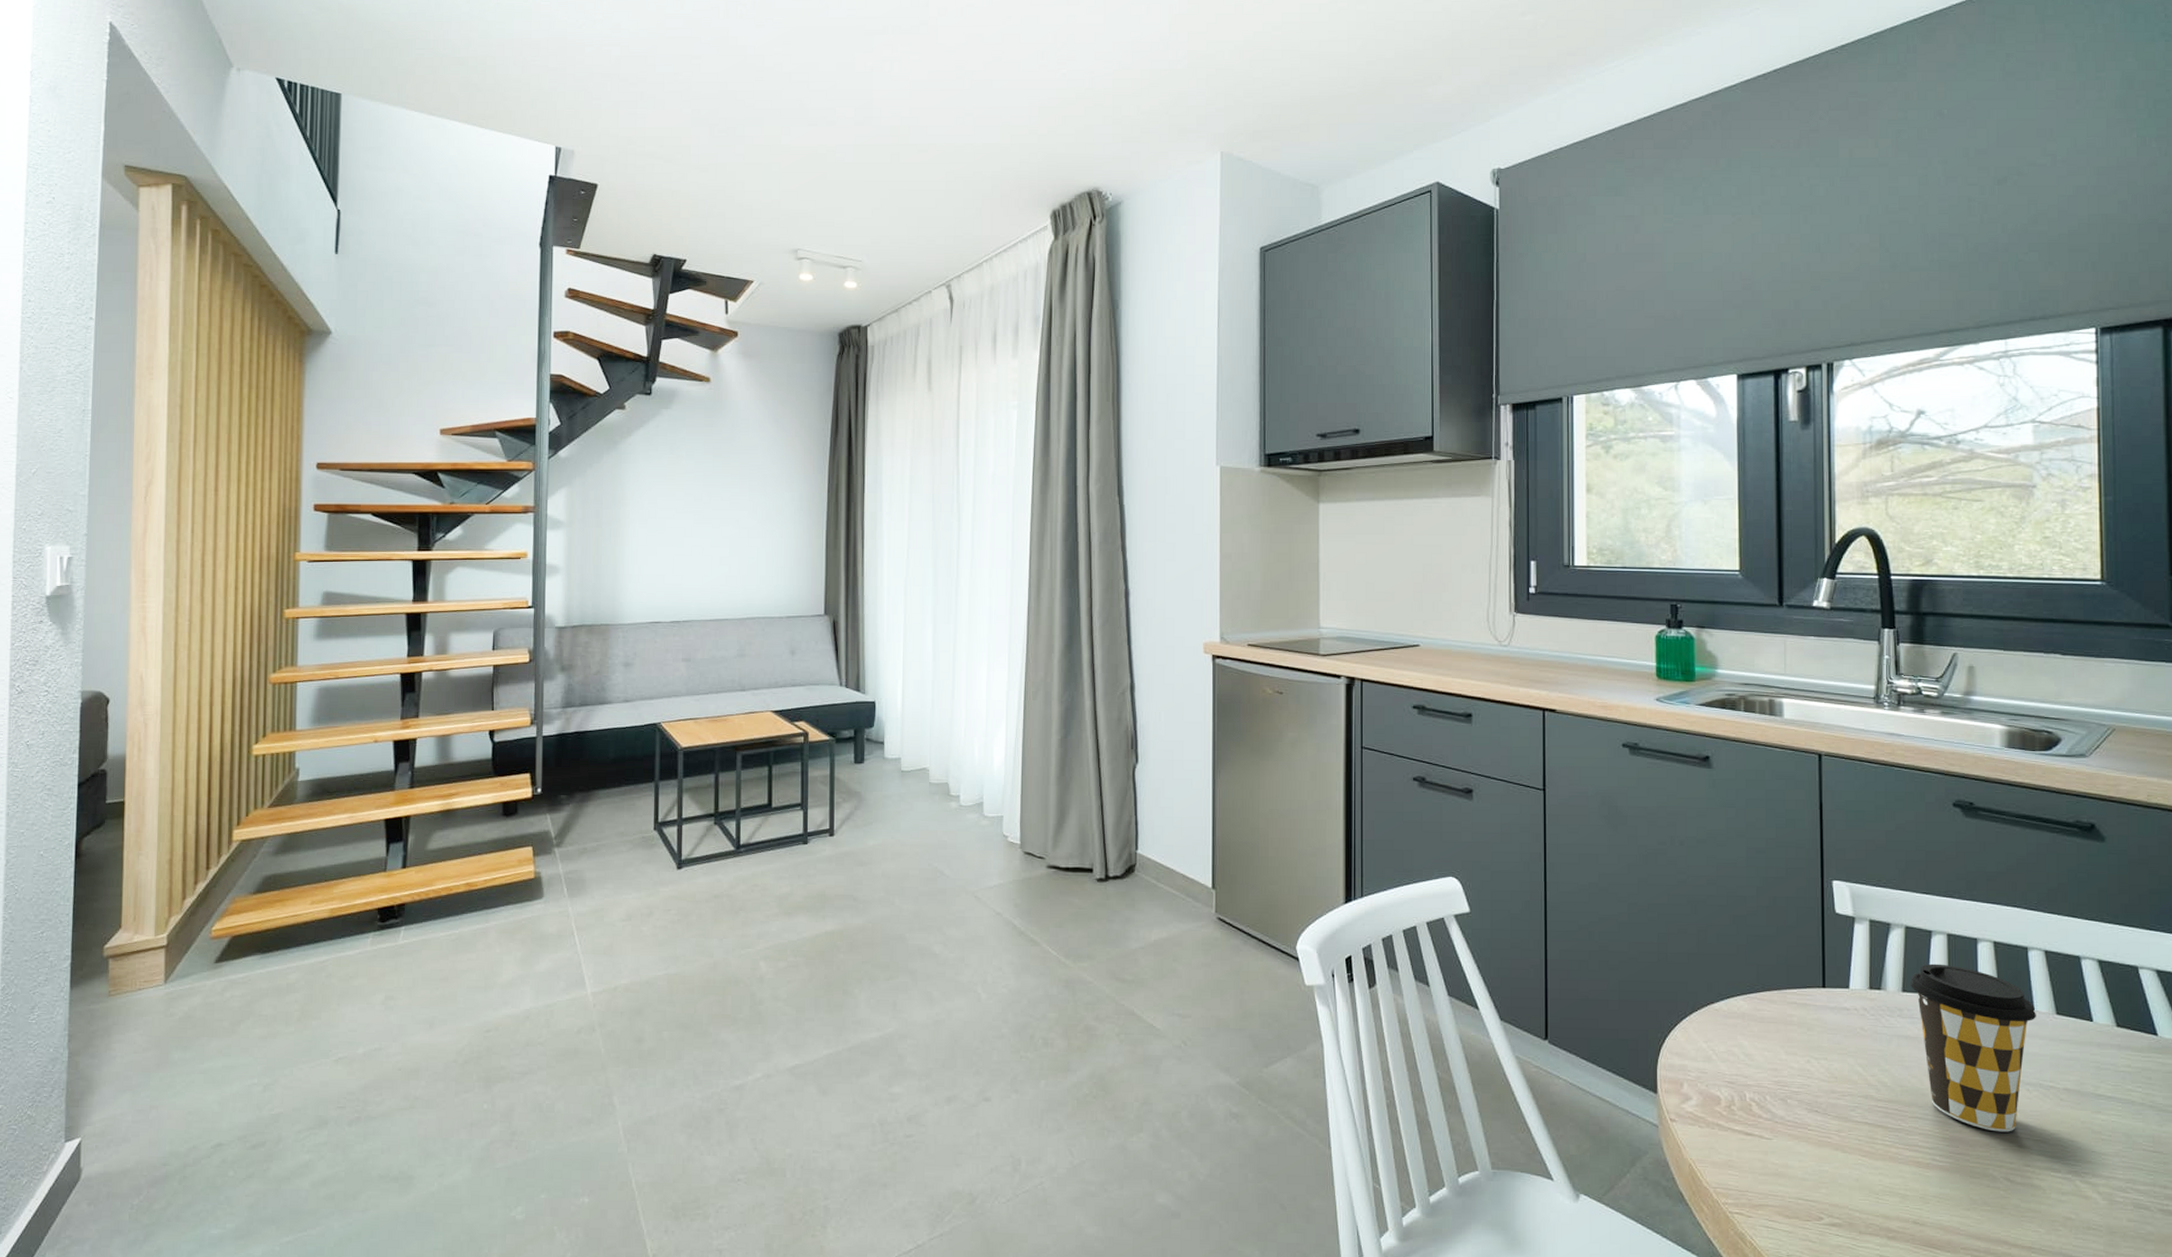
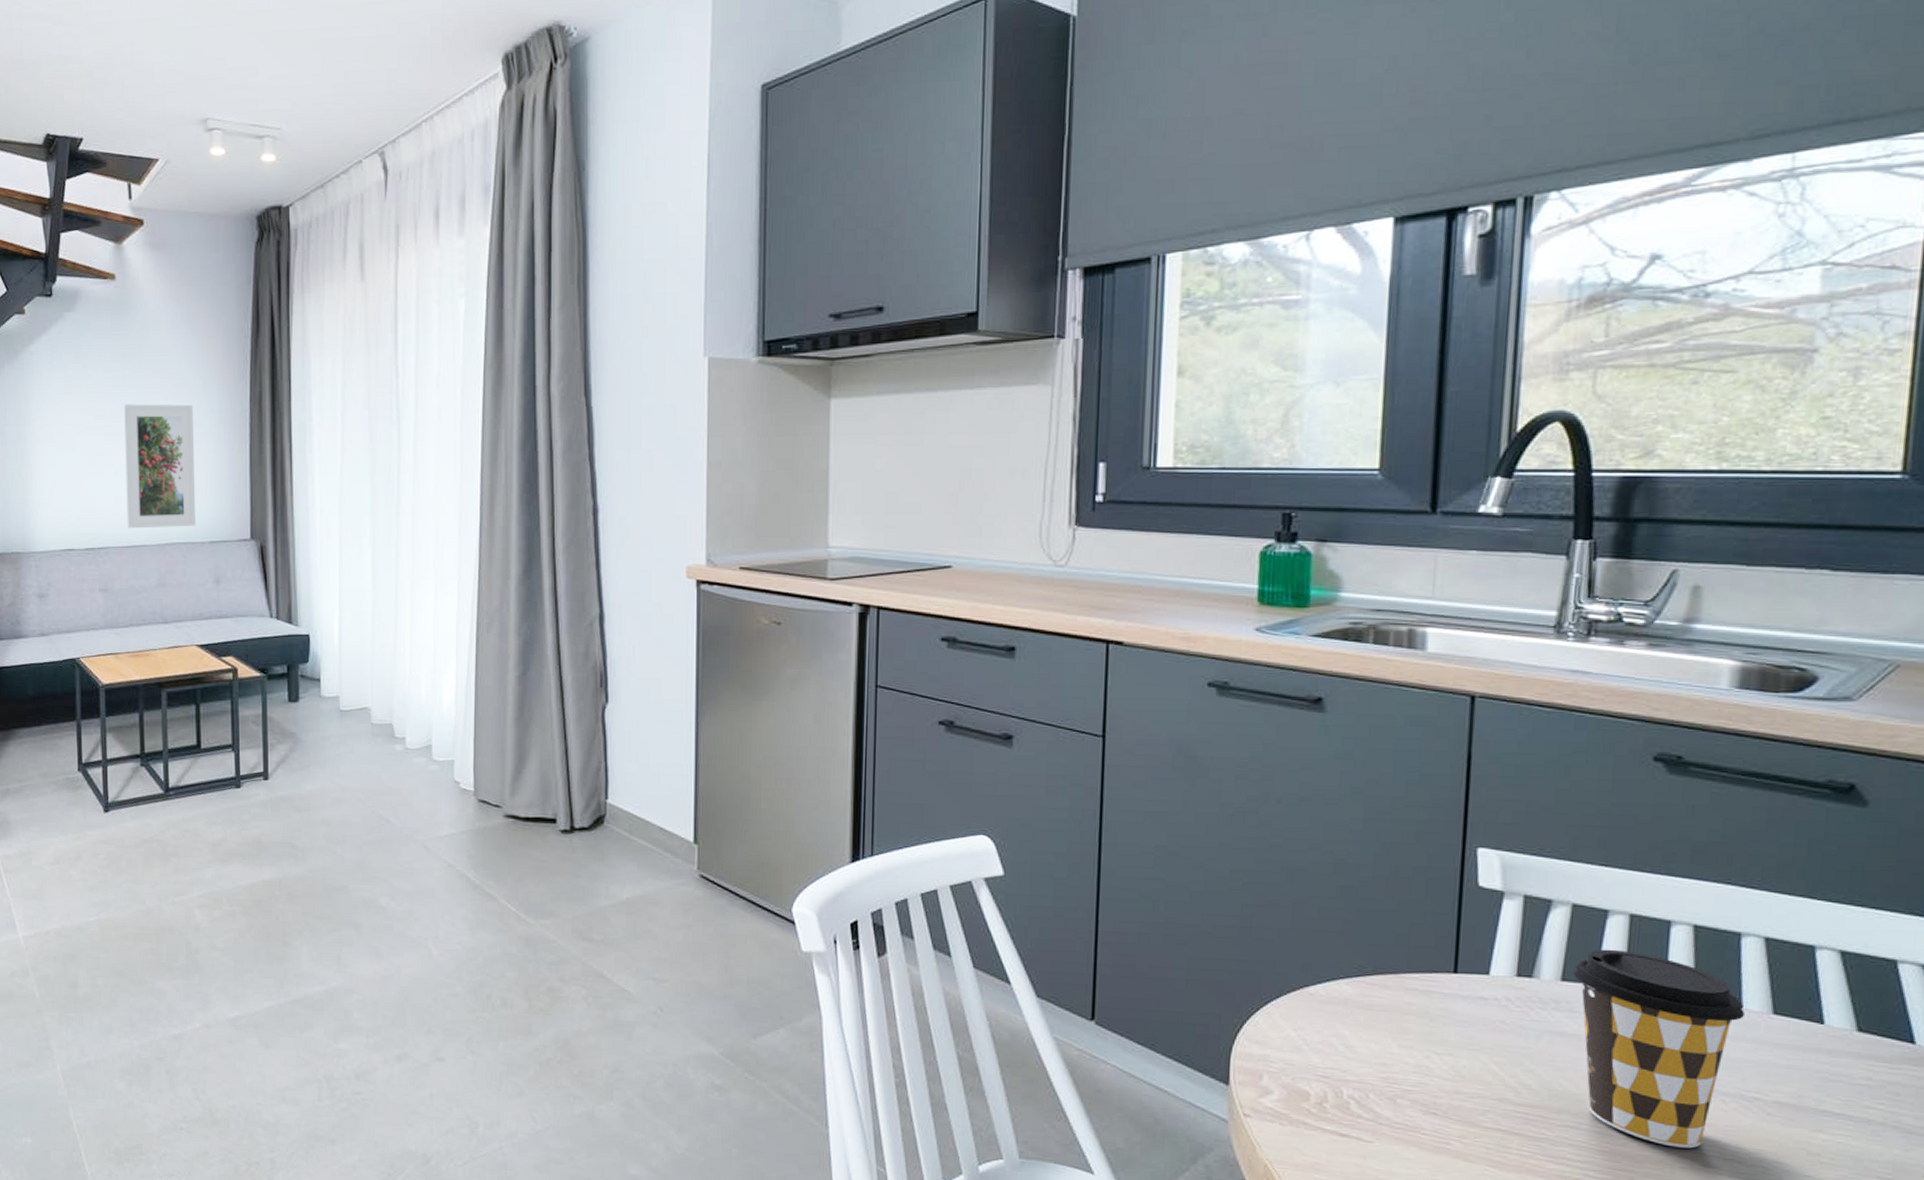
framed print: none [711,492,776,604] -> present [124,404,196,529]

